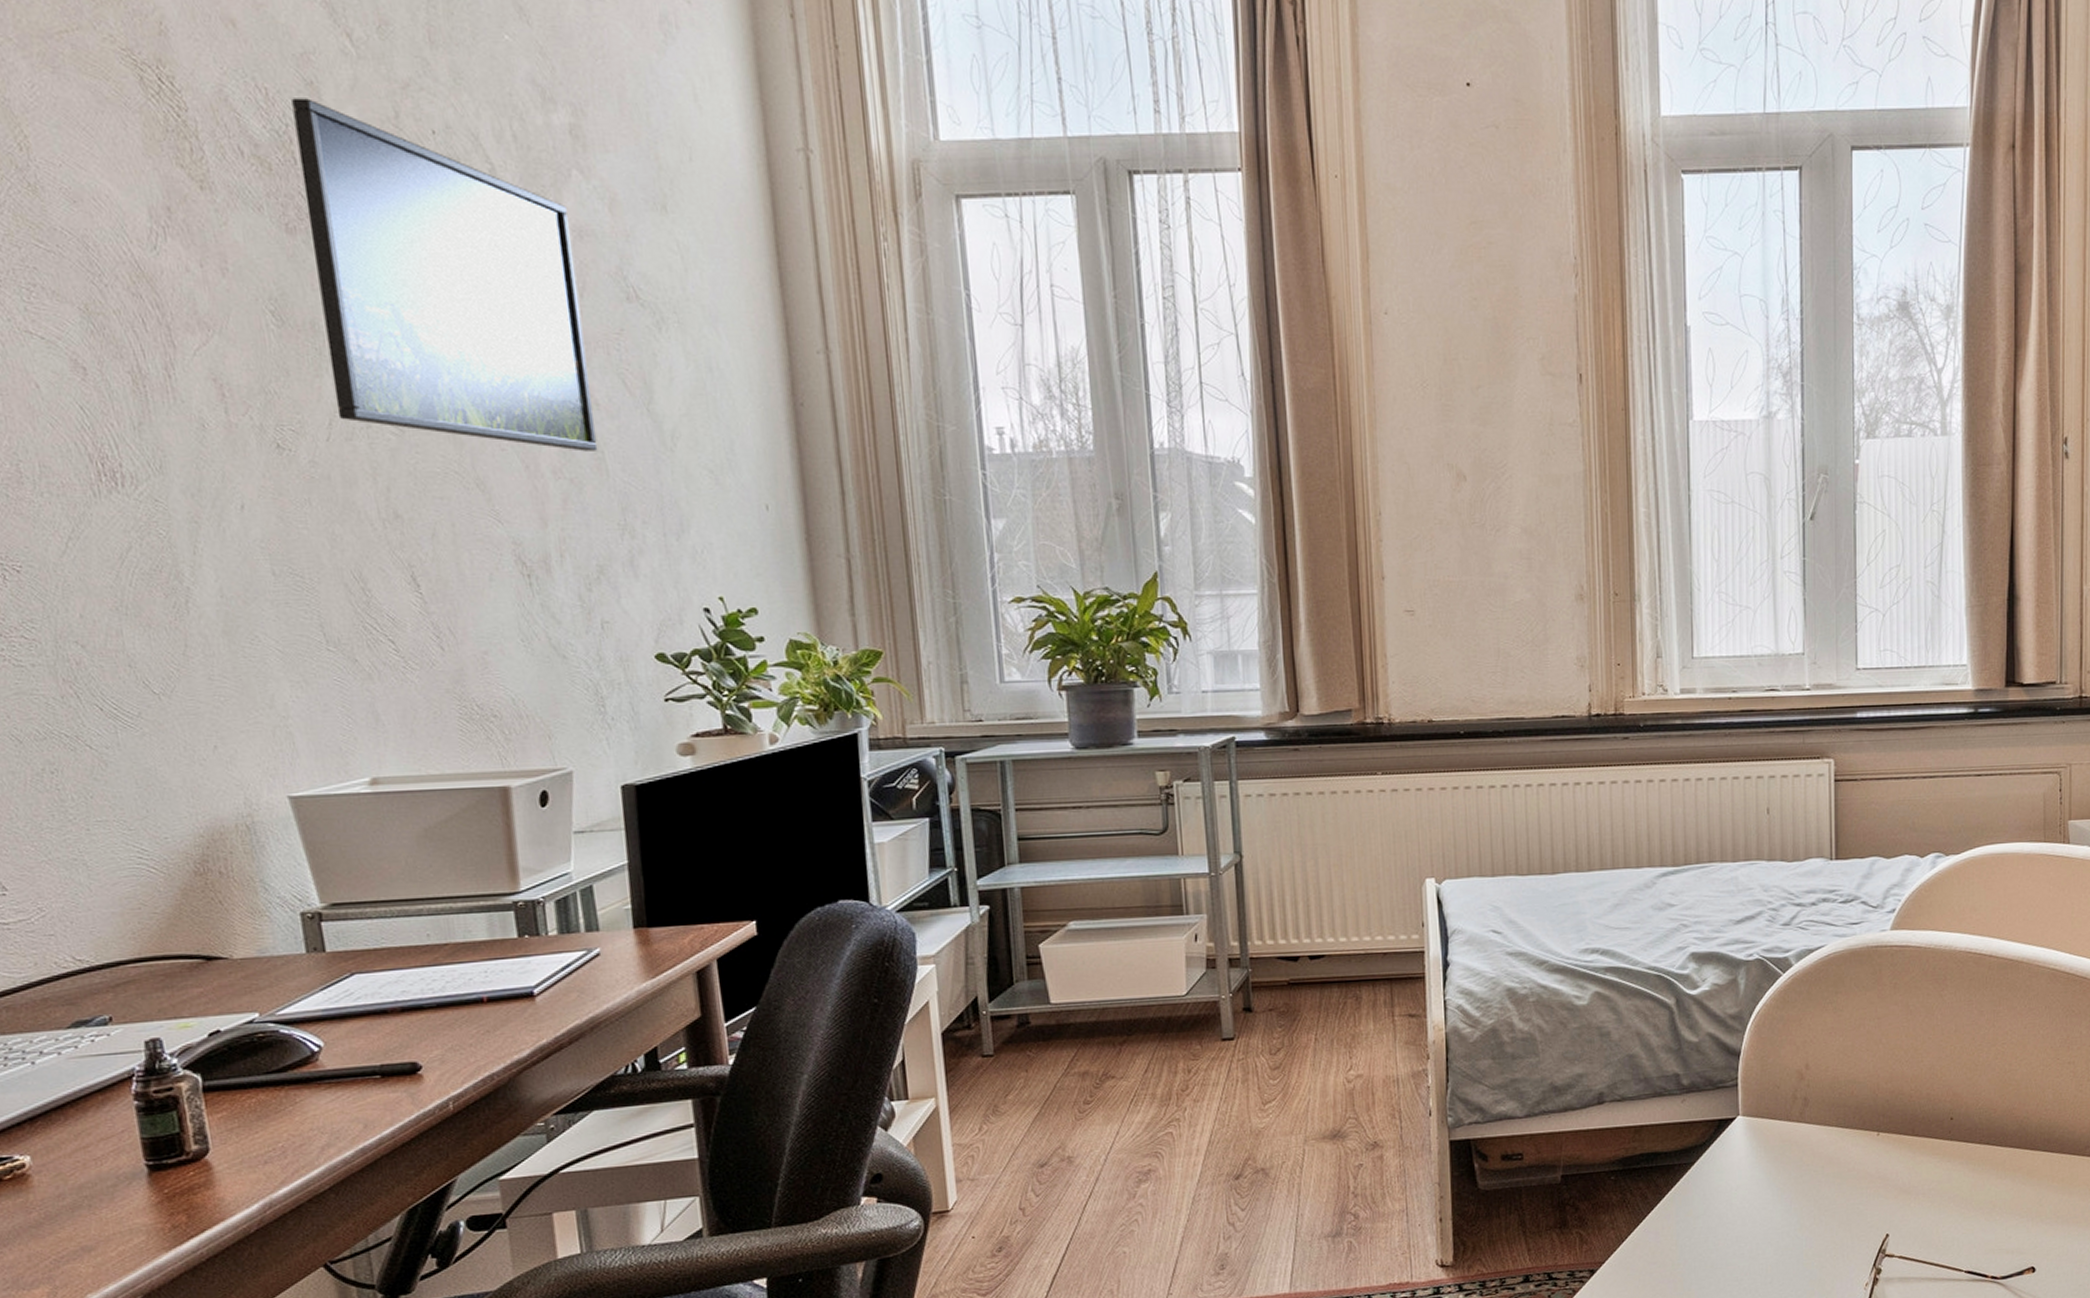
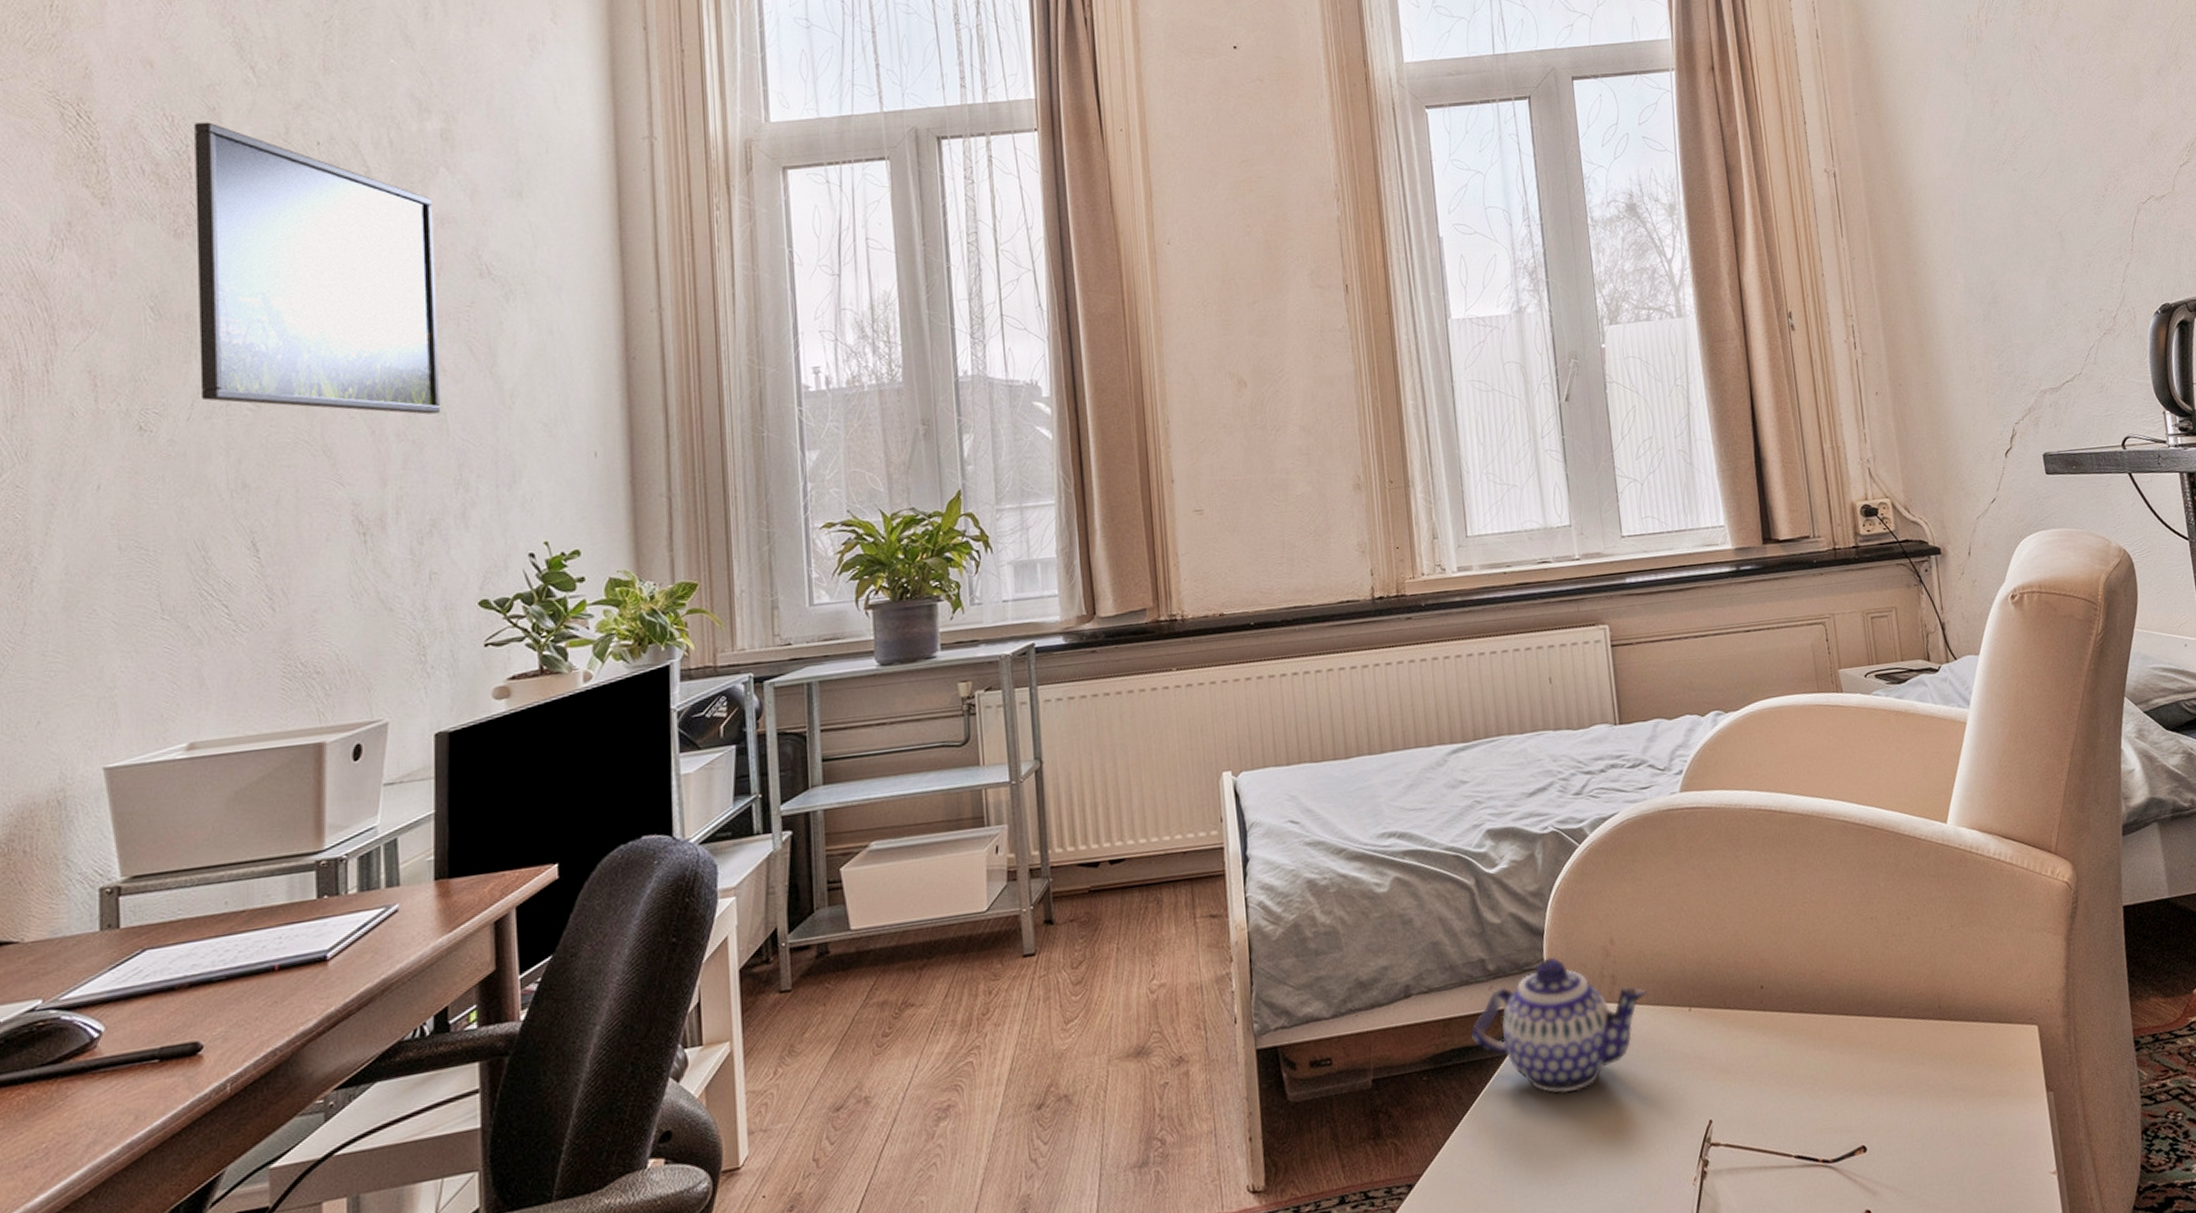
teapot: none [1662,1077,1837,1201] -> present [1472,957,1647,1093]

